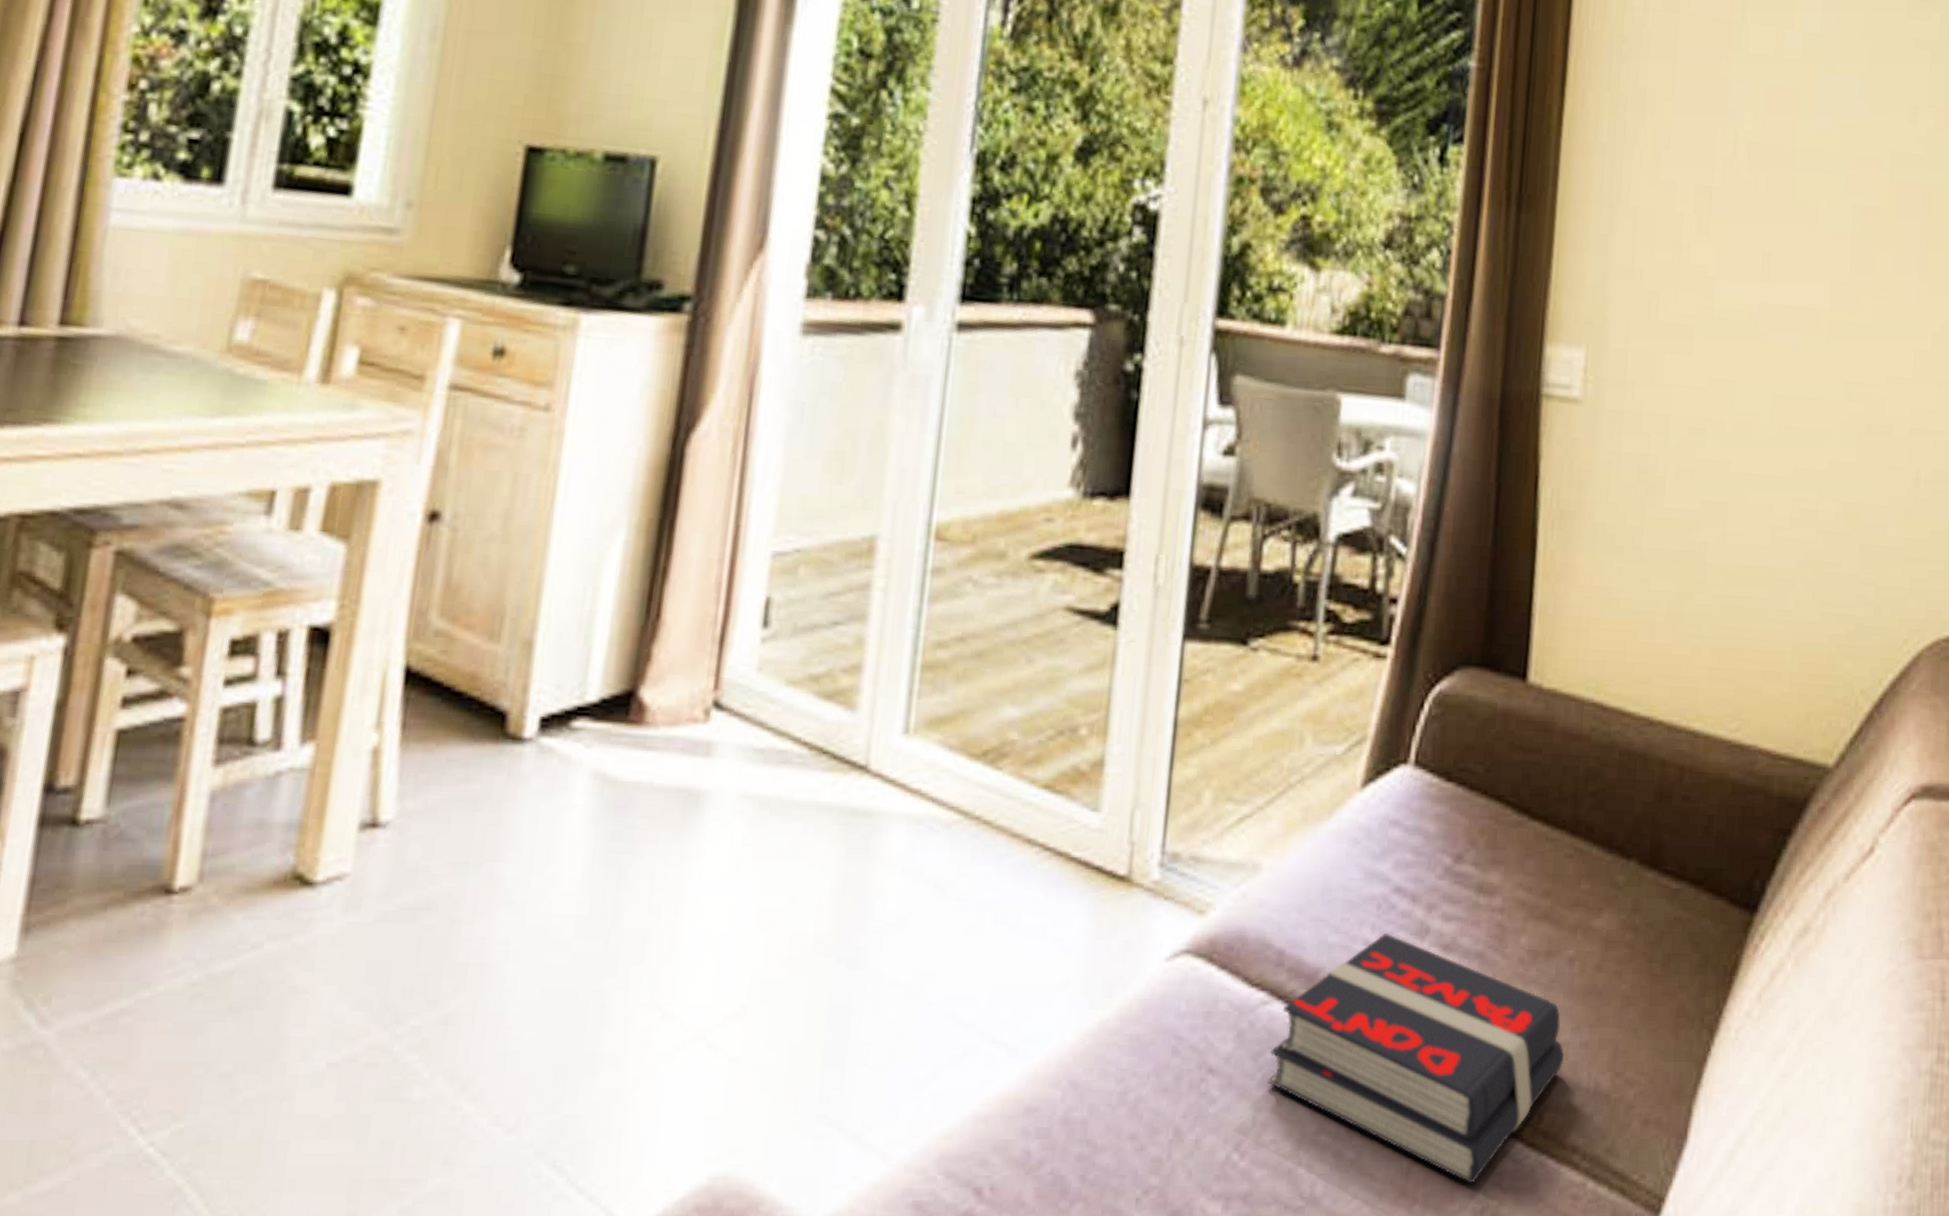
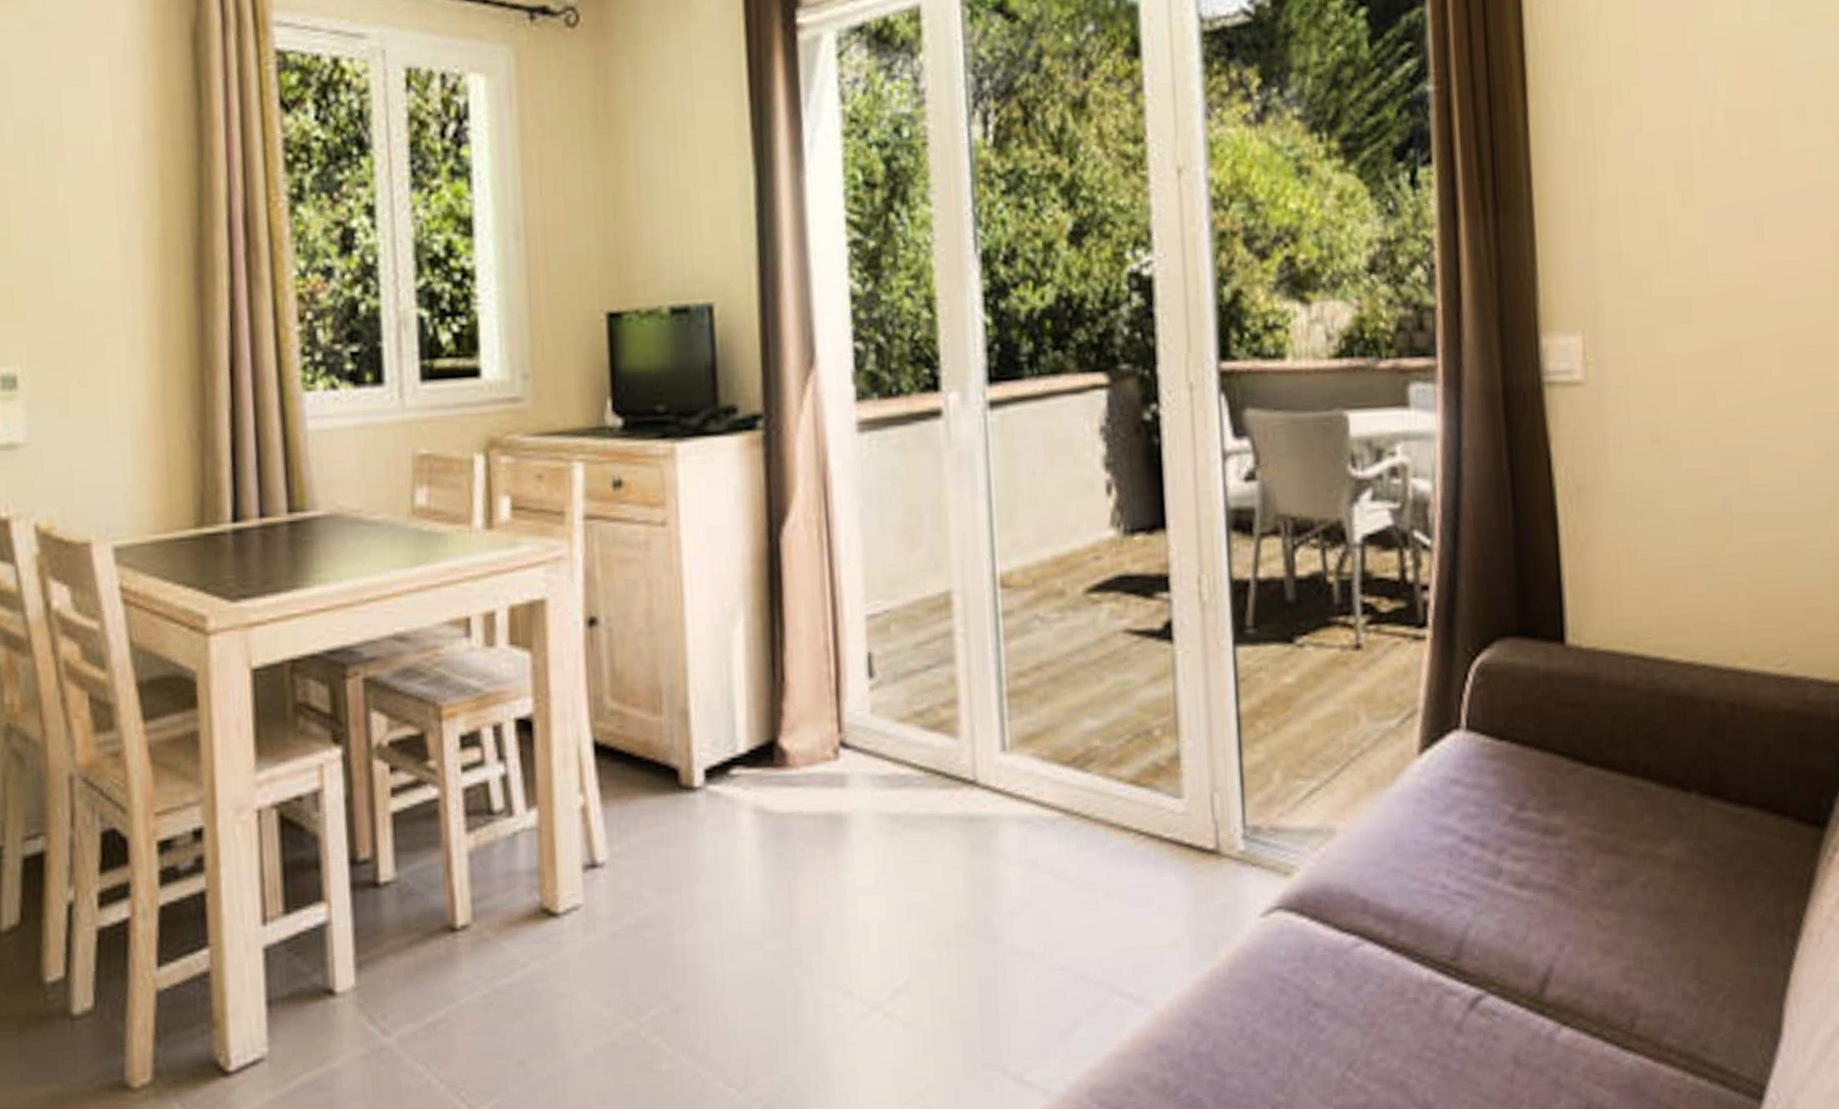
book: present [1268,933,1565,1184] -> none [1368,877,1649,1085]

